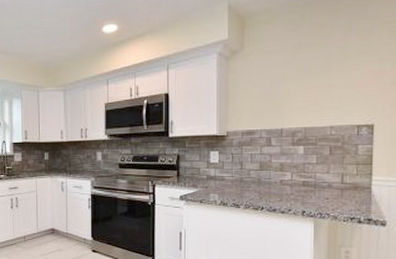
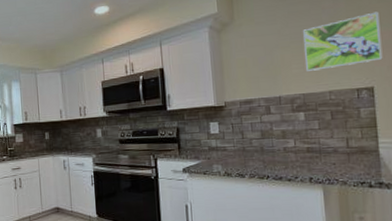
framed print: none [311,48,388,105] -> present [303,11,383,71]

